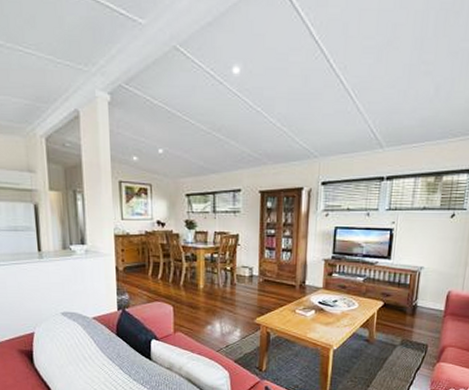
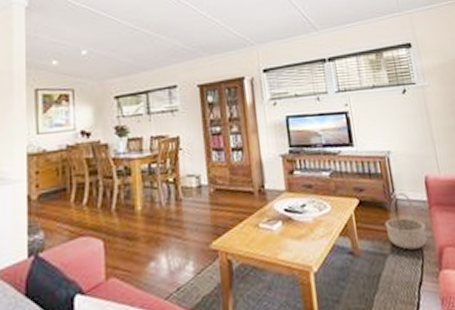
basket: none [401,302,436,345] -> present [384,193,427,250]

